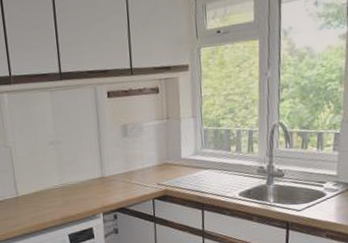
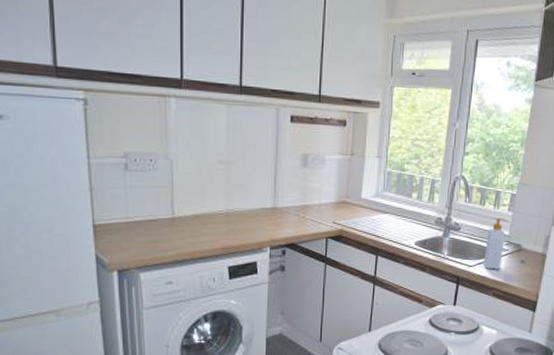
soap bottle: none [312,158,334,212] -> present [484,218,508,270]

